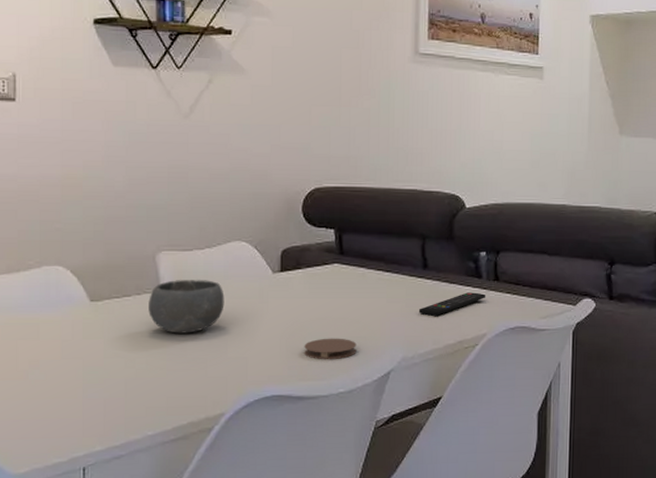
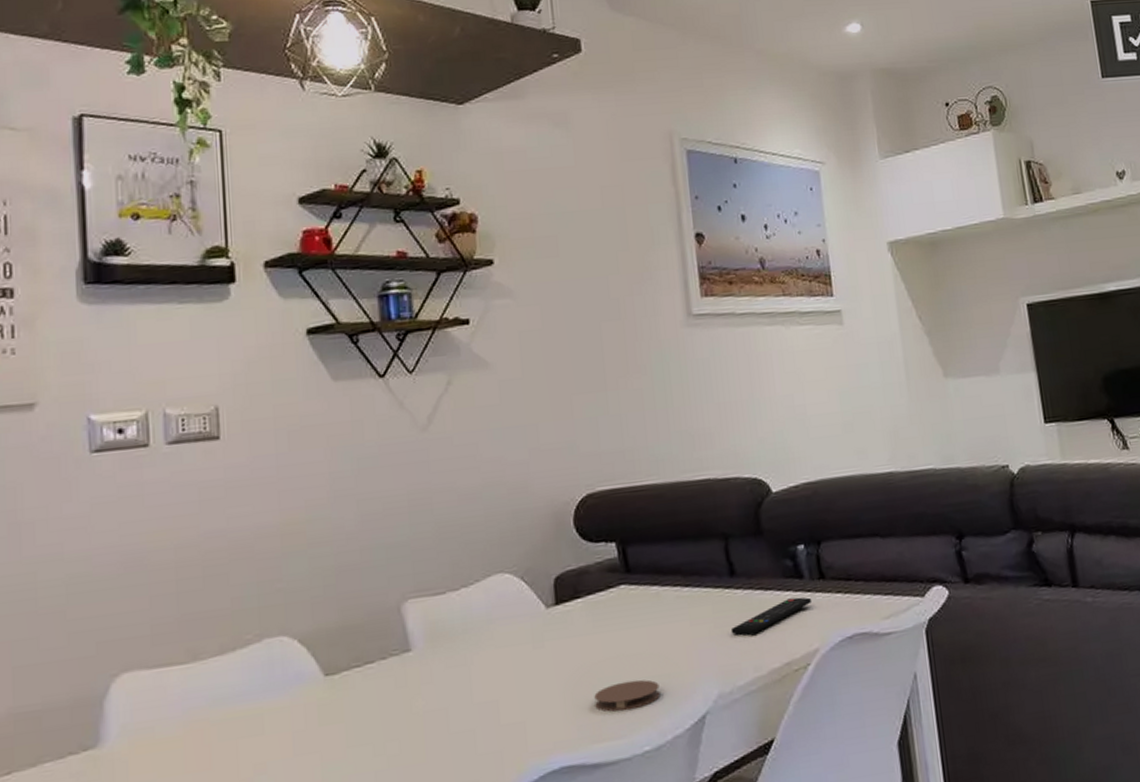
bowl: present [148,280,225,334] -> none [396,628,491,703]

